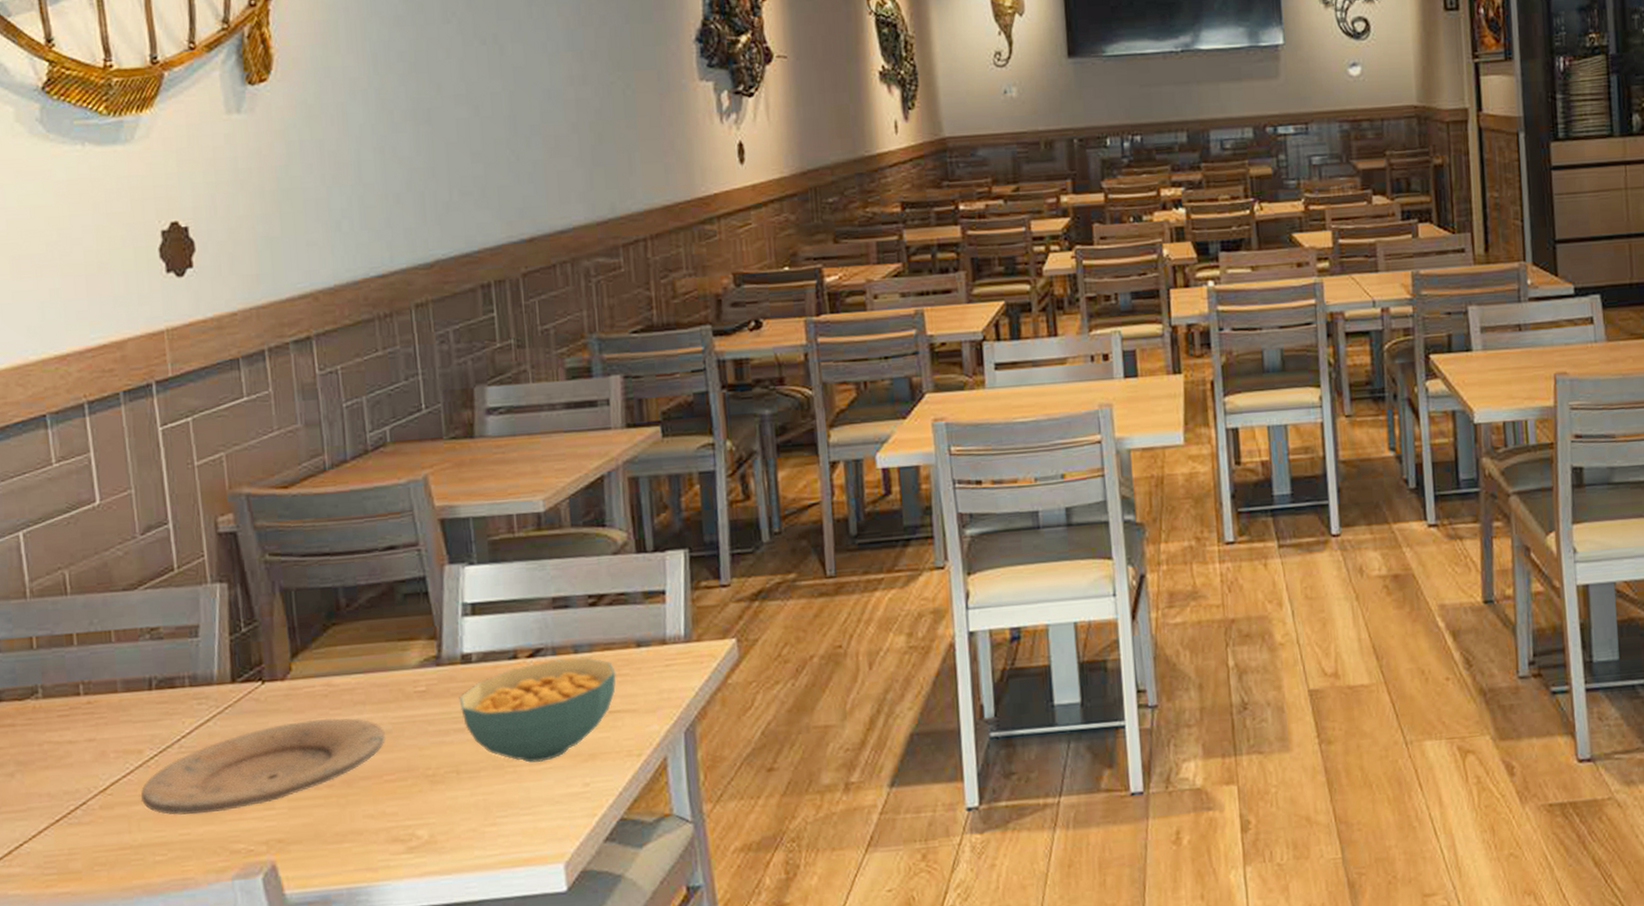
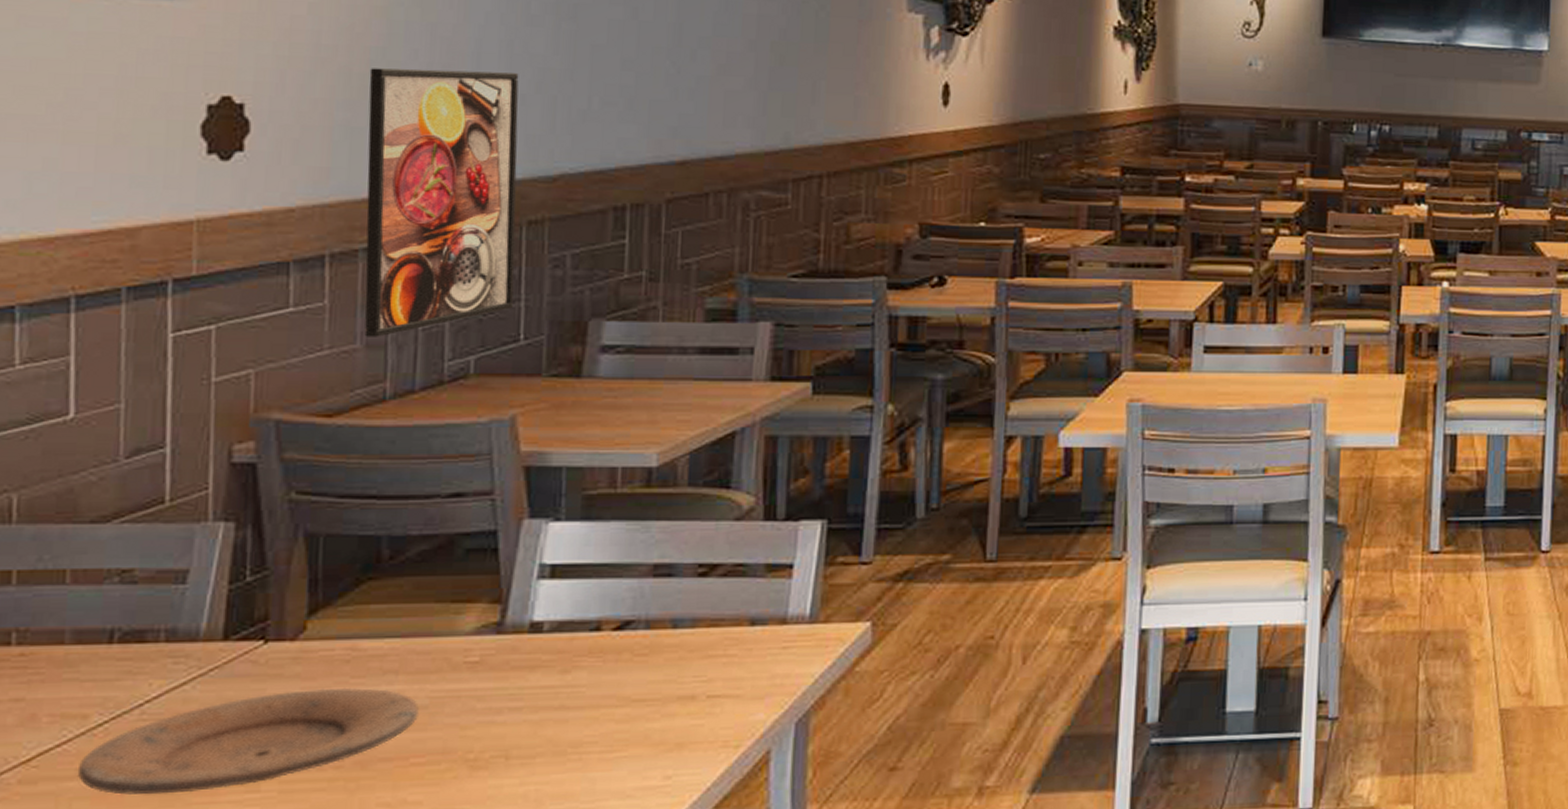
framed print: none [277,176,413,417] -> present [364,68,519,337]
cereal bowl: present [459,657,616,763] -> none [520,633,721,750]

